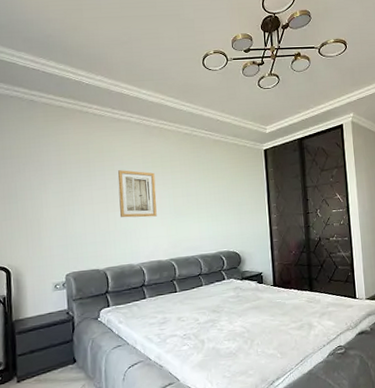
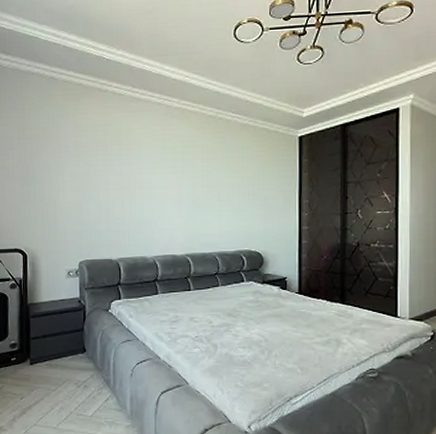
wall art: present [118,170,157,218] -> none [135,155,175,208]

